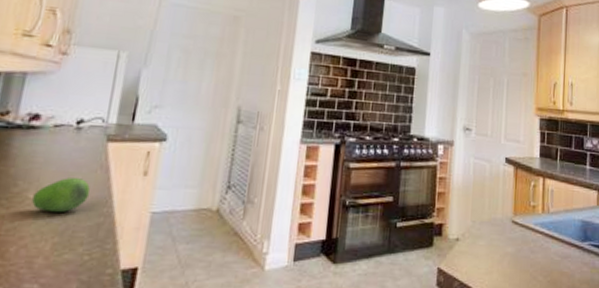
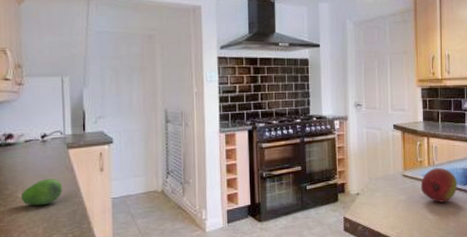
fruit: none [531,216,574,261] -> present [420,168,457,203]

